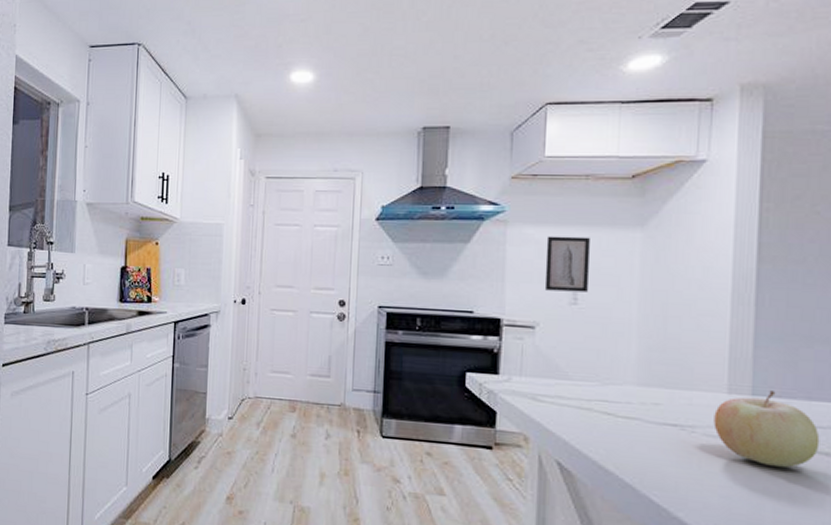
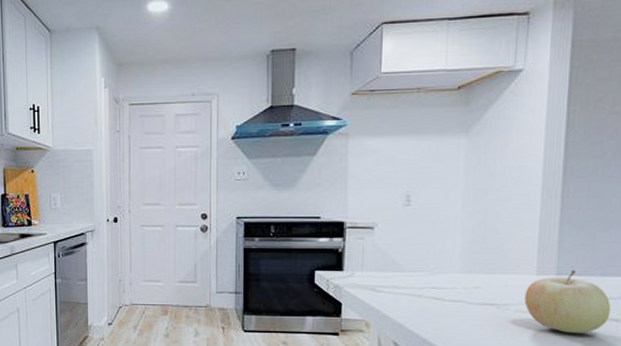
wall art: present [544,236,590,292] -> none [382,145,421,195]

